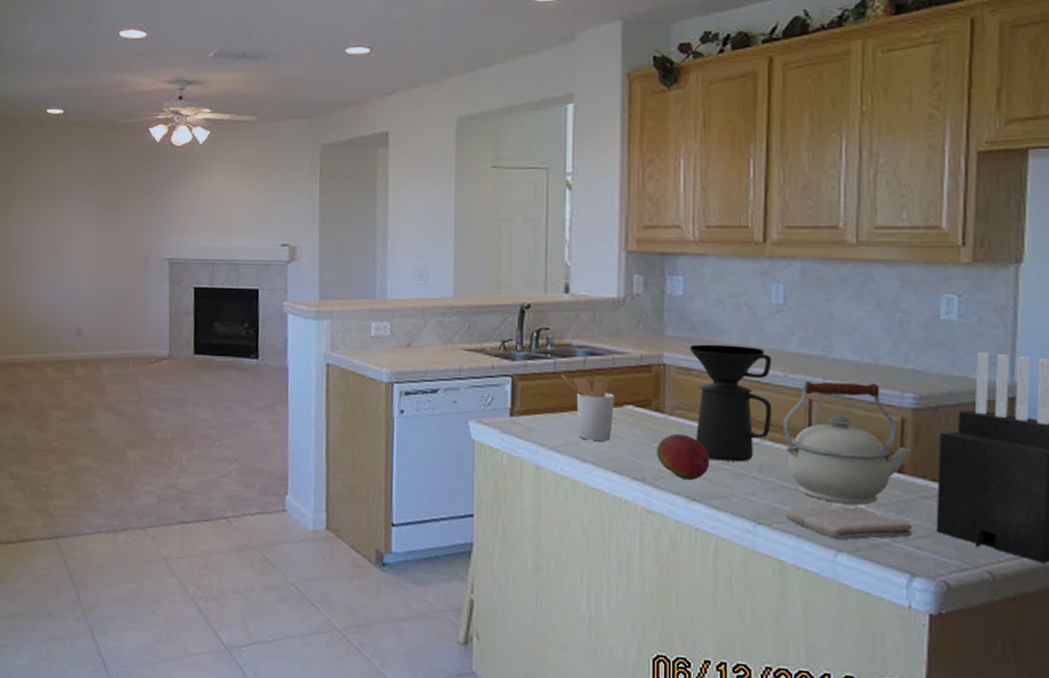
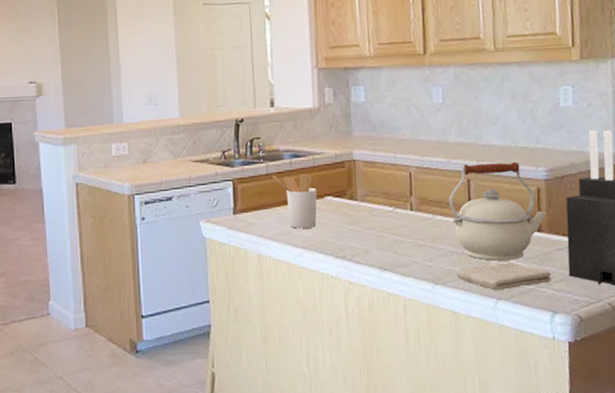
fruit: present [657,433,710,481] -> none [353,216,396,254]
coffee maker: present [690,344,772,462] -> none [373,139,441,236]

